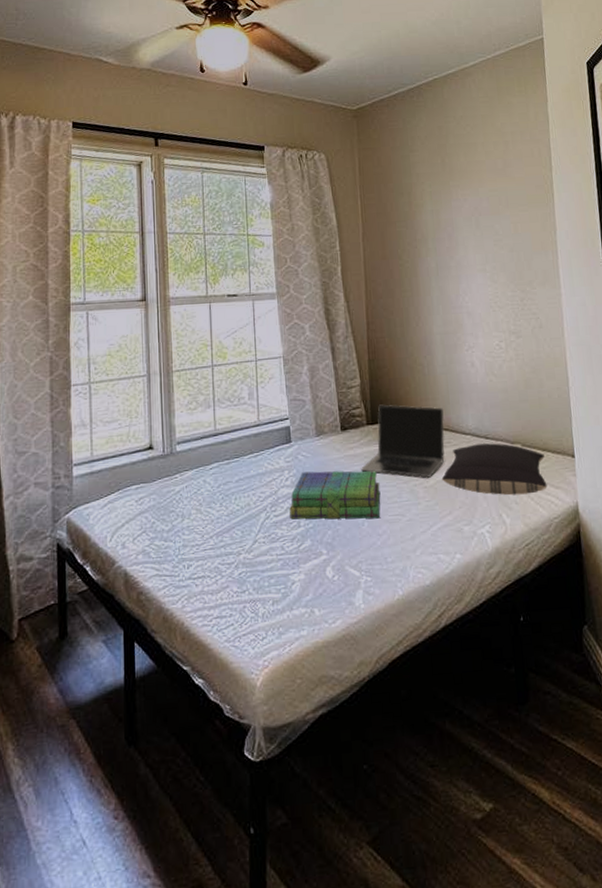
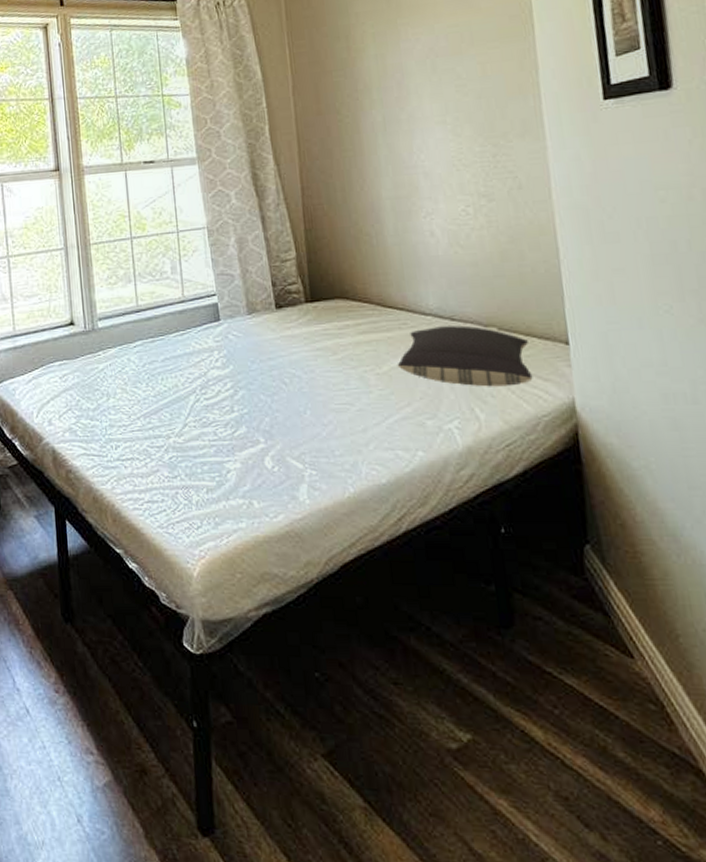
stack of books: present [289,470,381,520] -> none [221,352,325,407]
laptop: present [360,404,445,478] -> none [299,280,400,364]

